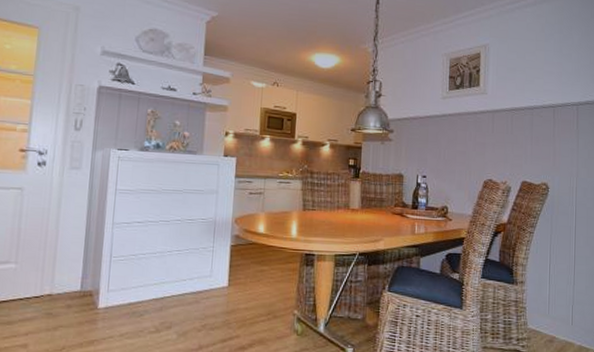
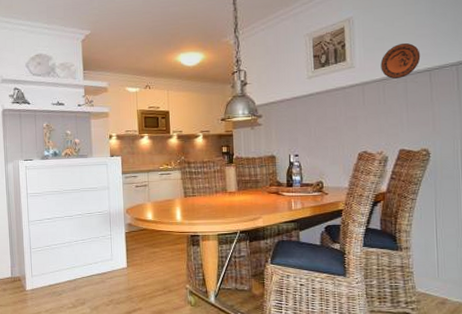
decorative plate: none [511,77,547,111] -> present [380,43,421,79]

